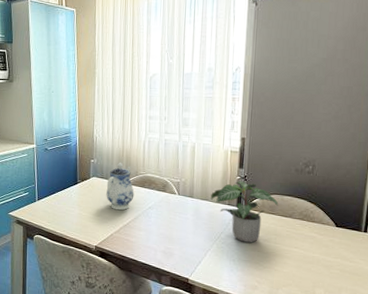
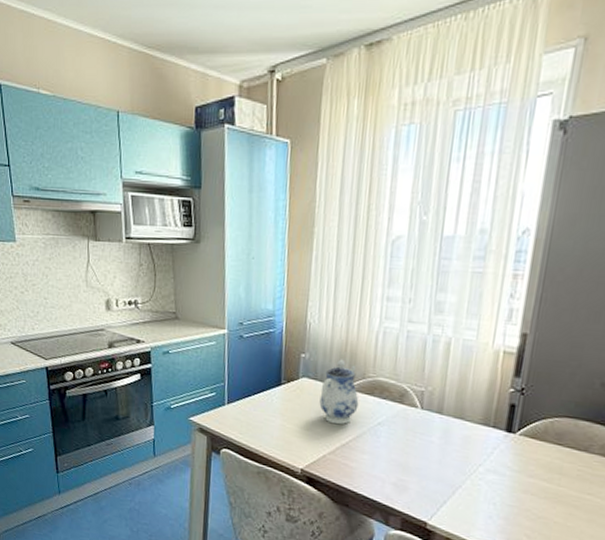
potted plant: present [211,180,279,243] -> none [468,394,570,483]

